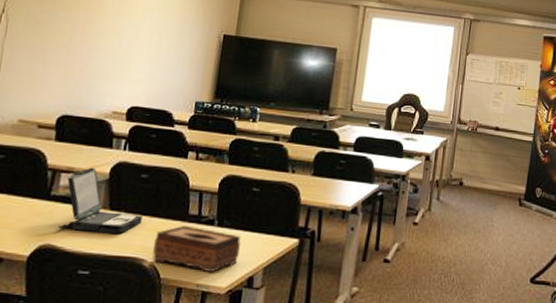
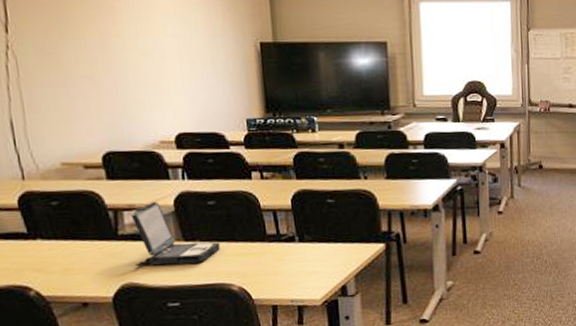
tissue box: present [152,225,241,272] -> none [237,245,327,287]

